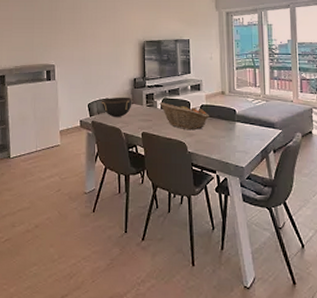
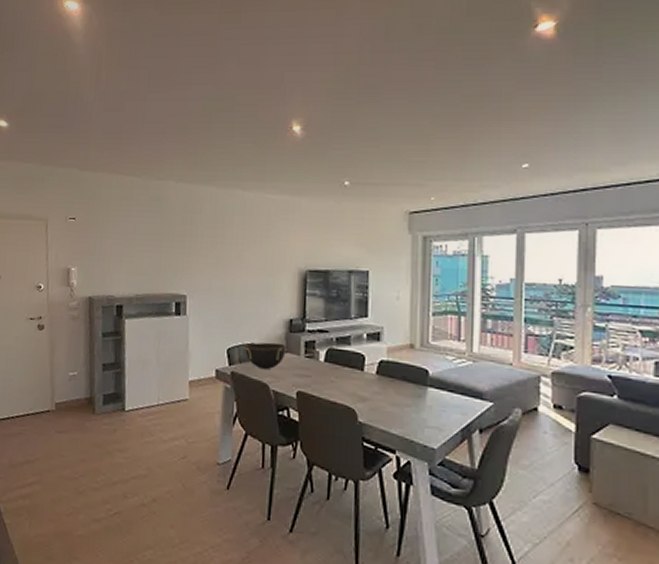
fruit basket: present [159,102,210,131] -> none [322,353,392,394]

